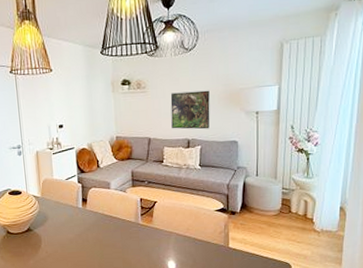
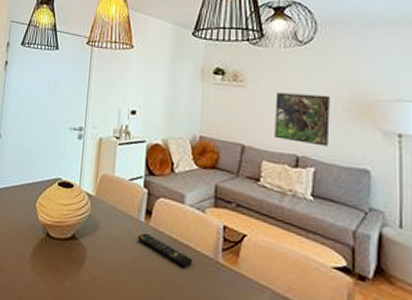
remote control: none [78,215,121,232] -> present [137,233,193,267]

